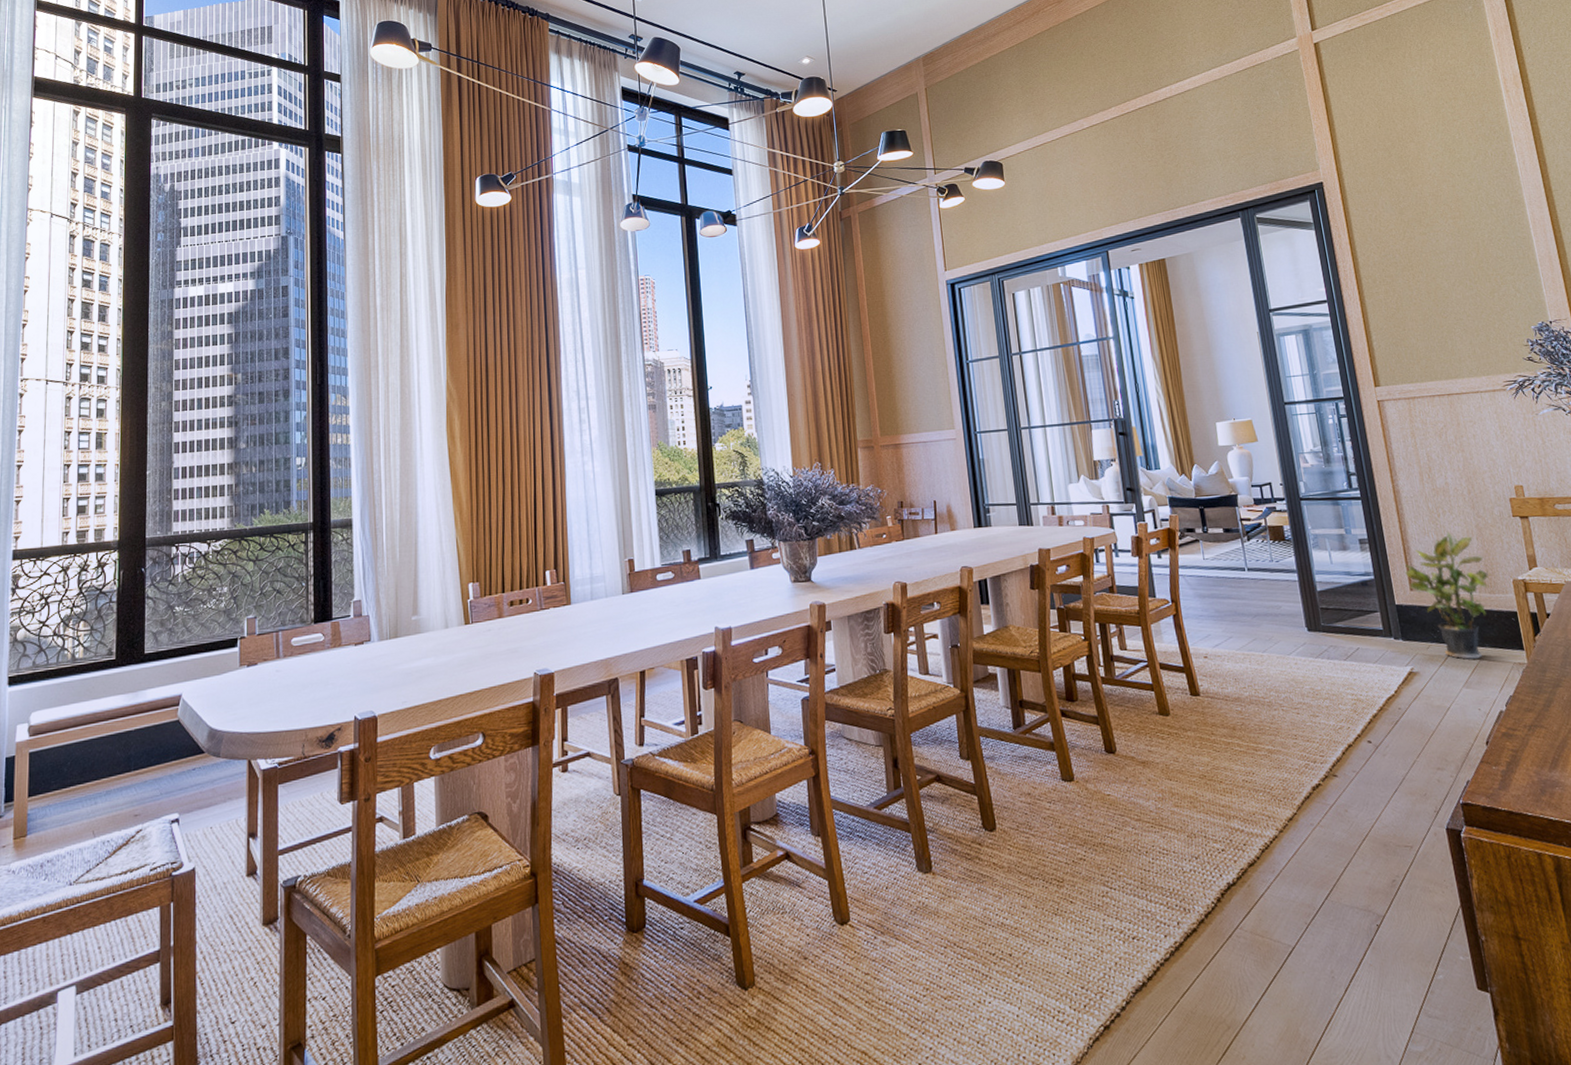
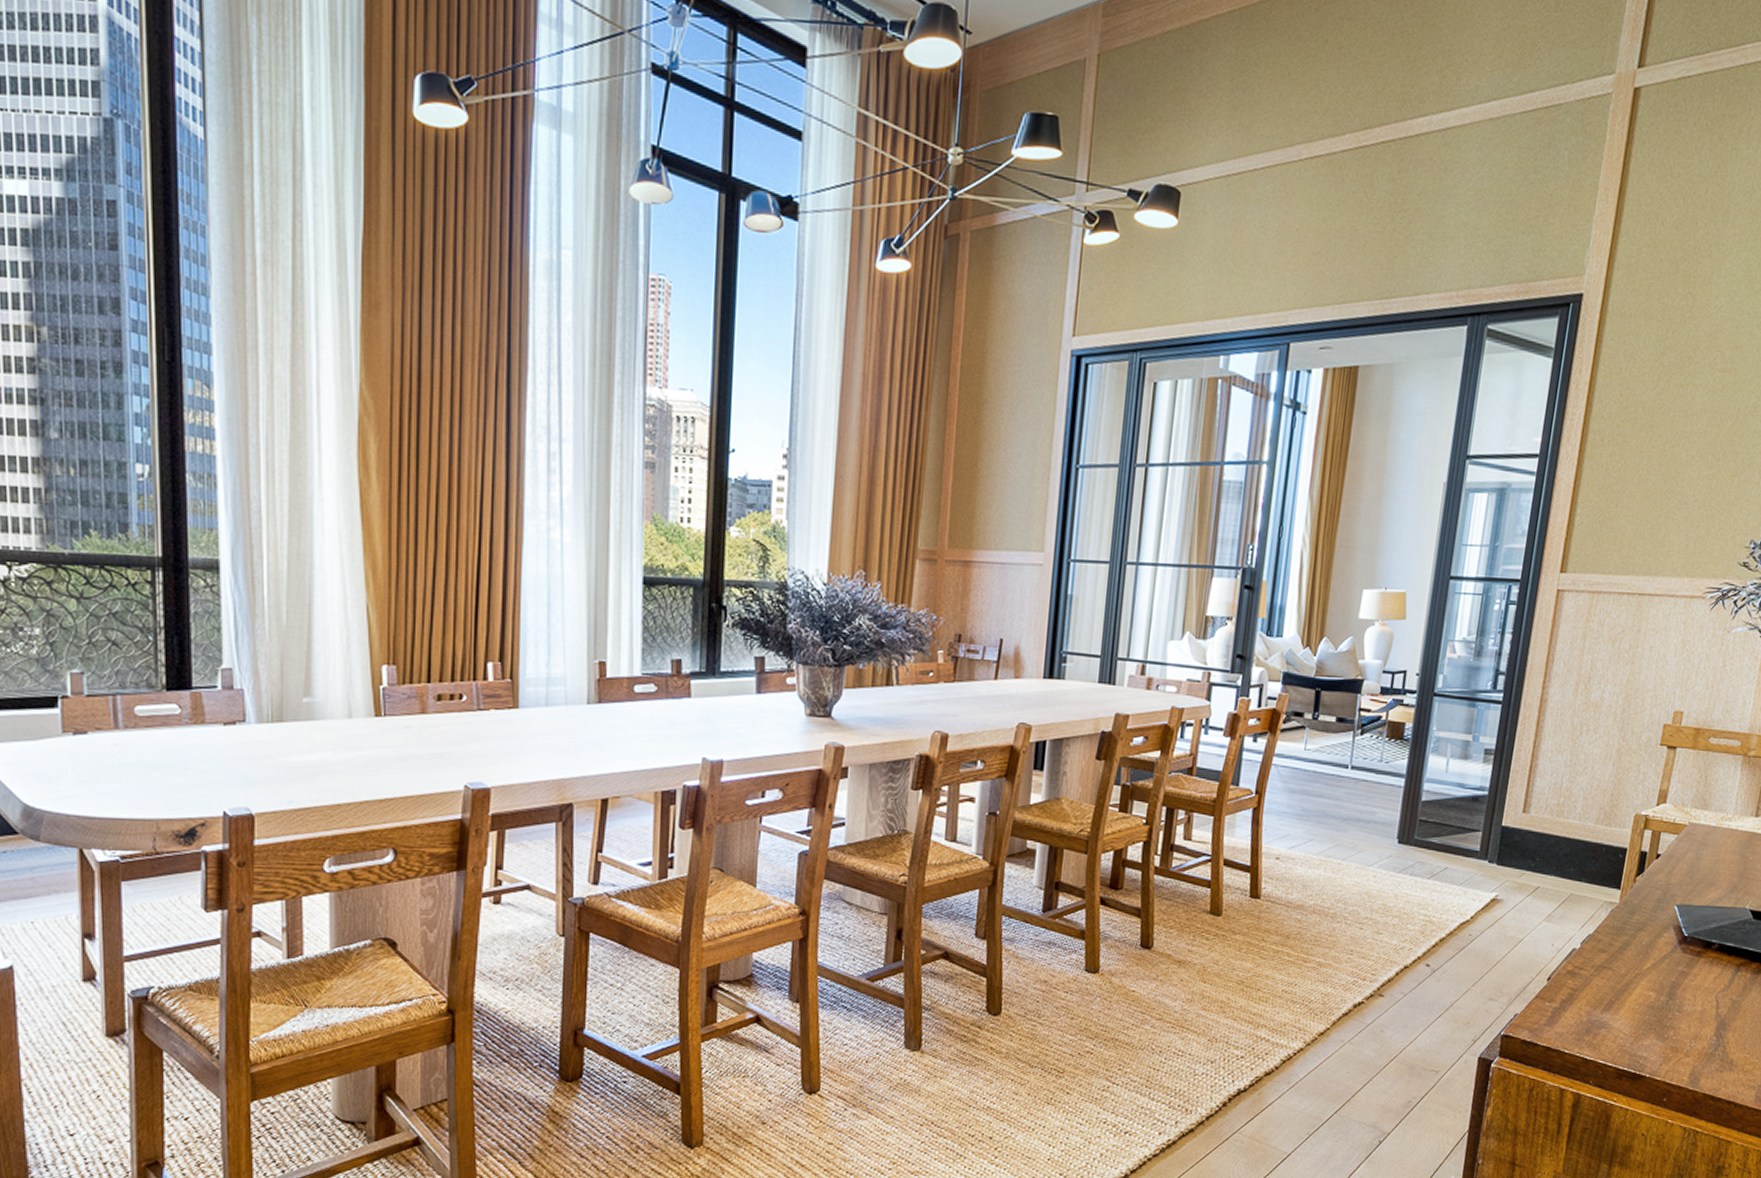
potted plant: present [1404,532,1489,660] -> none [1522,754,1614,893]

